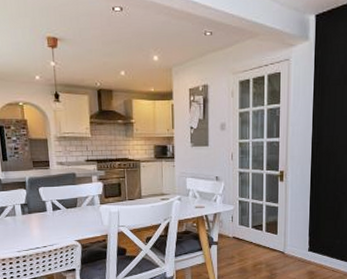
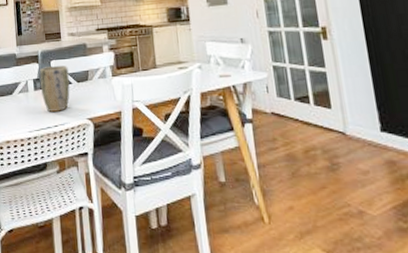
plant pot: none [27,192,59,234] -> present [39,65,70,112]

